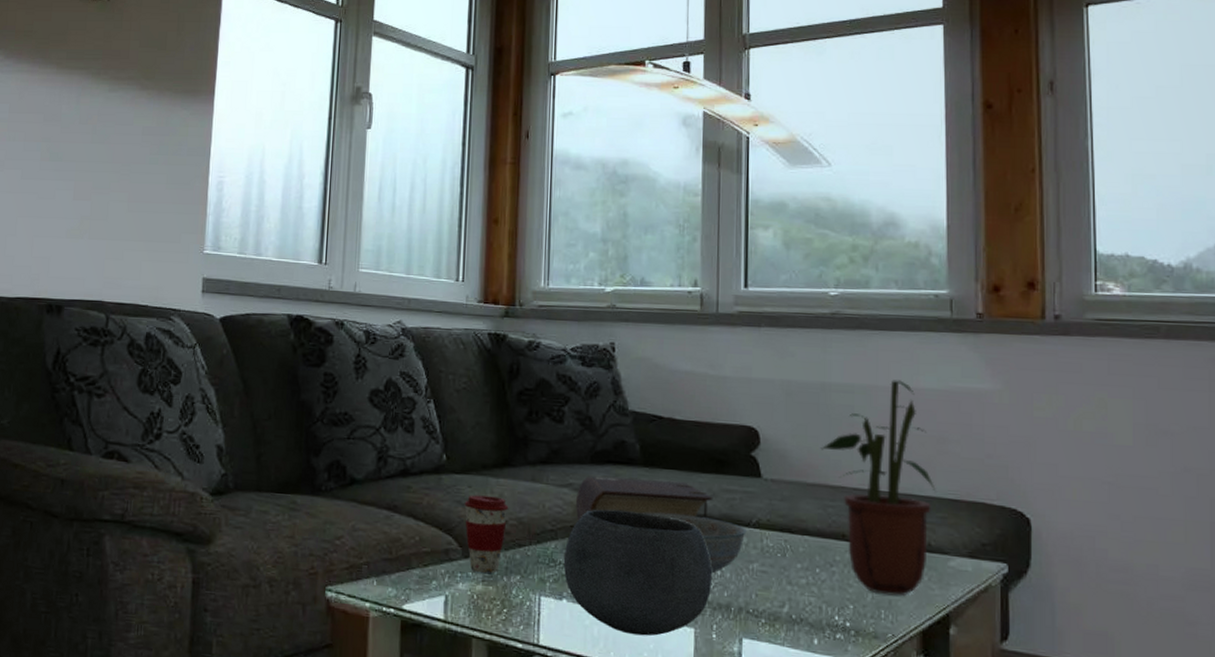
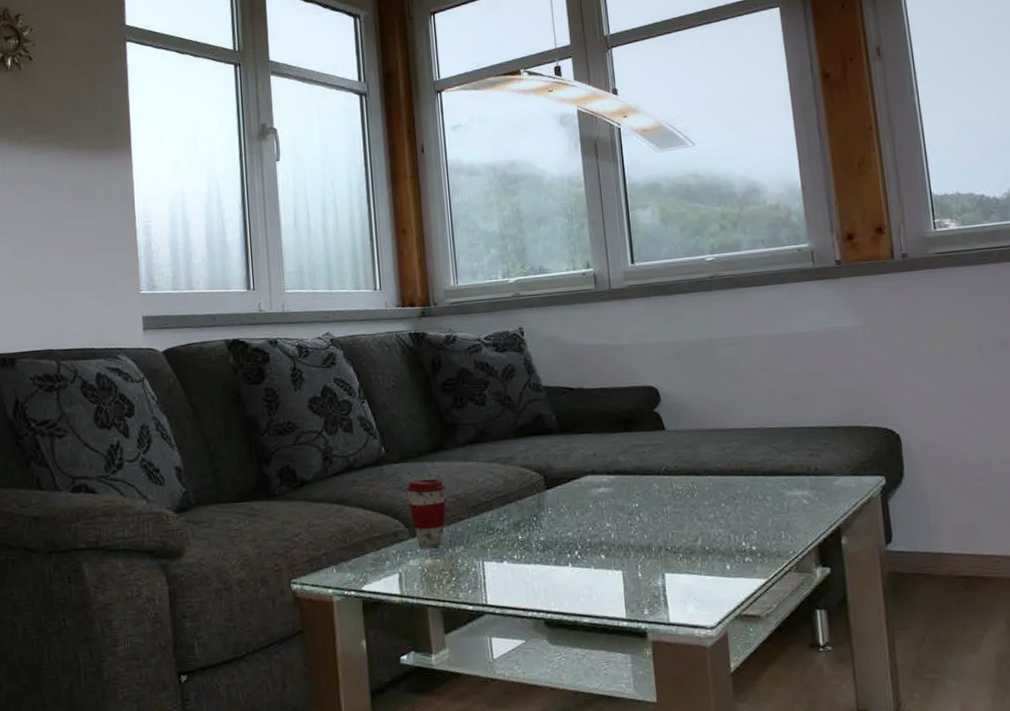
bowl: present [563,509,712,636] -> none [500,475,633,584]
bible: present [575,475,713,521] -> none [504,444,626,490]
decorative bowl: present [643,512,747,574] -> none [565,471,658,521]
potted plant: present [820,380,936,597] -> none [713,328,817,518]

